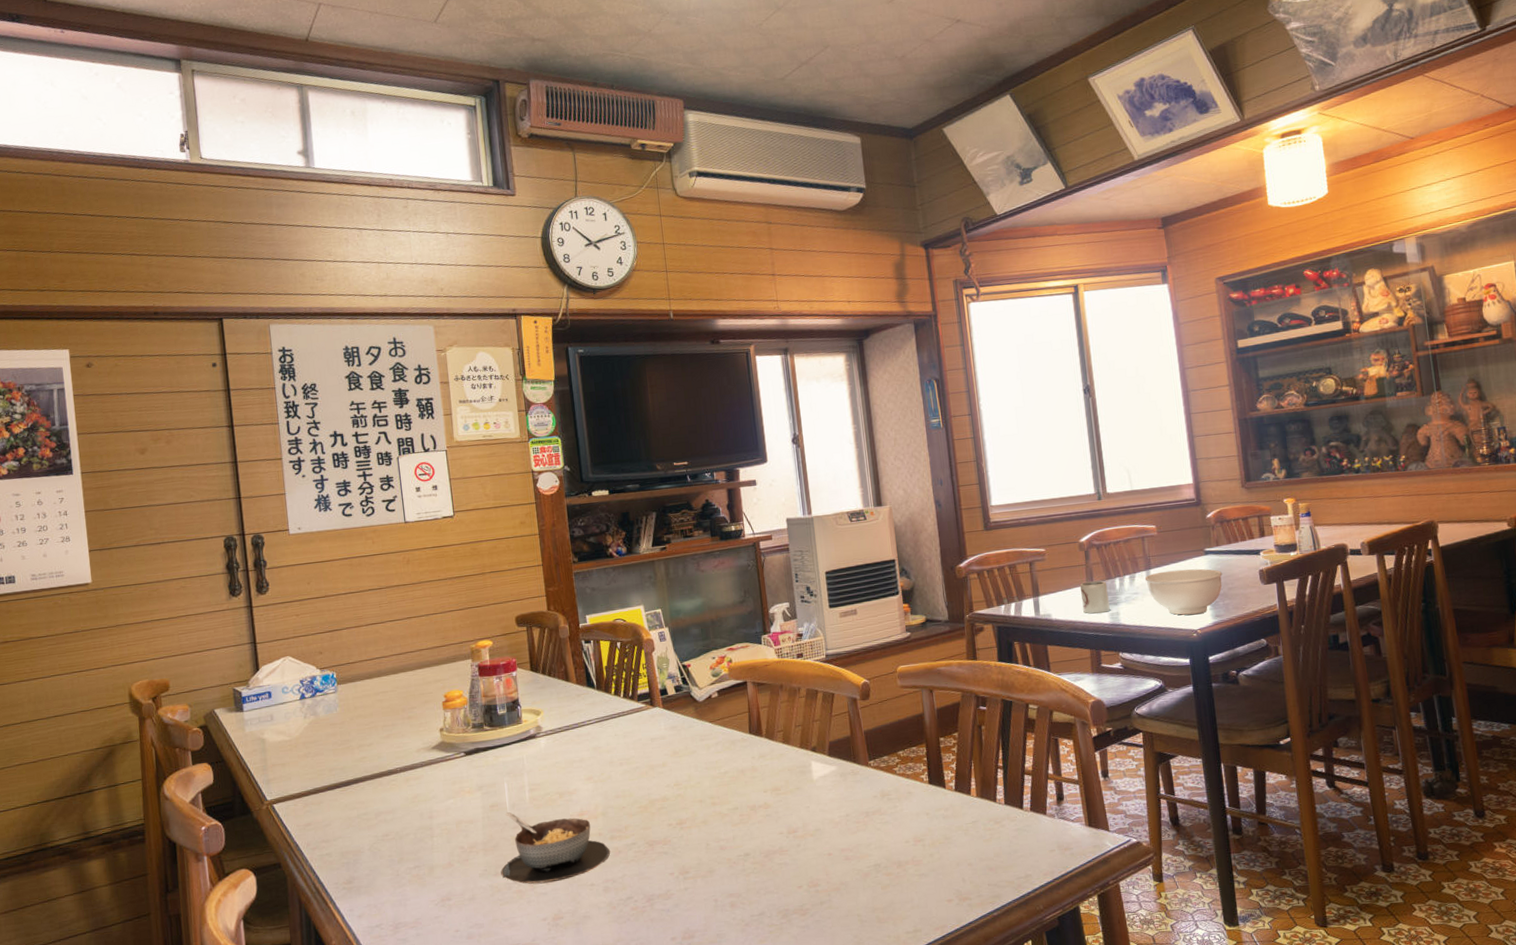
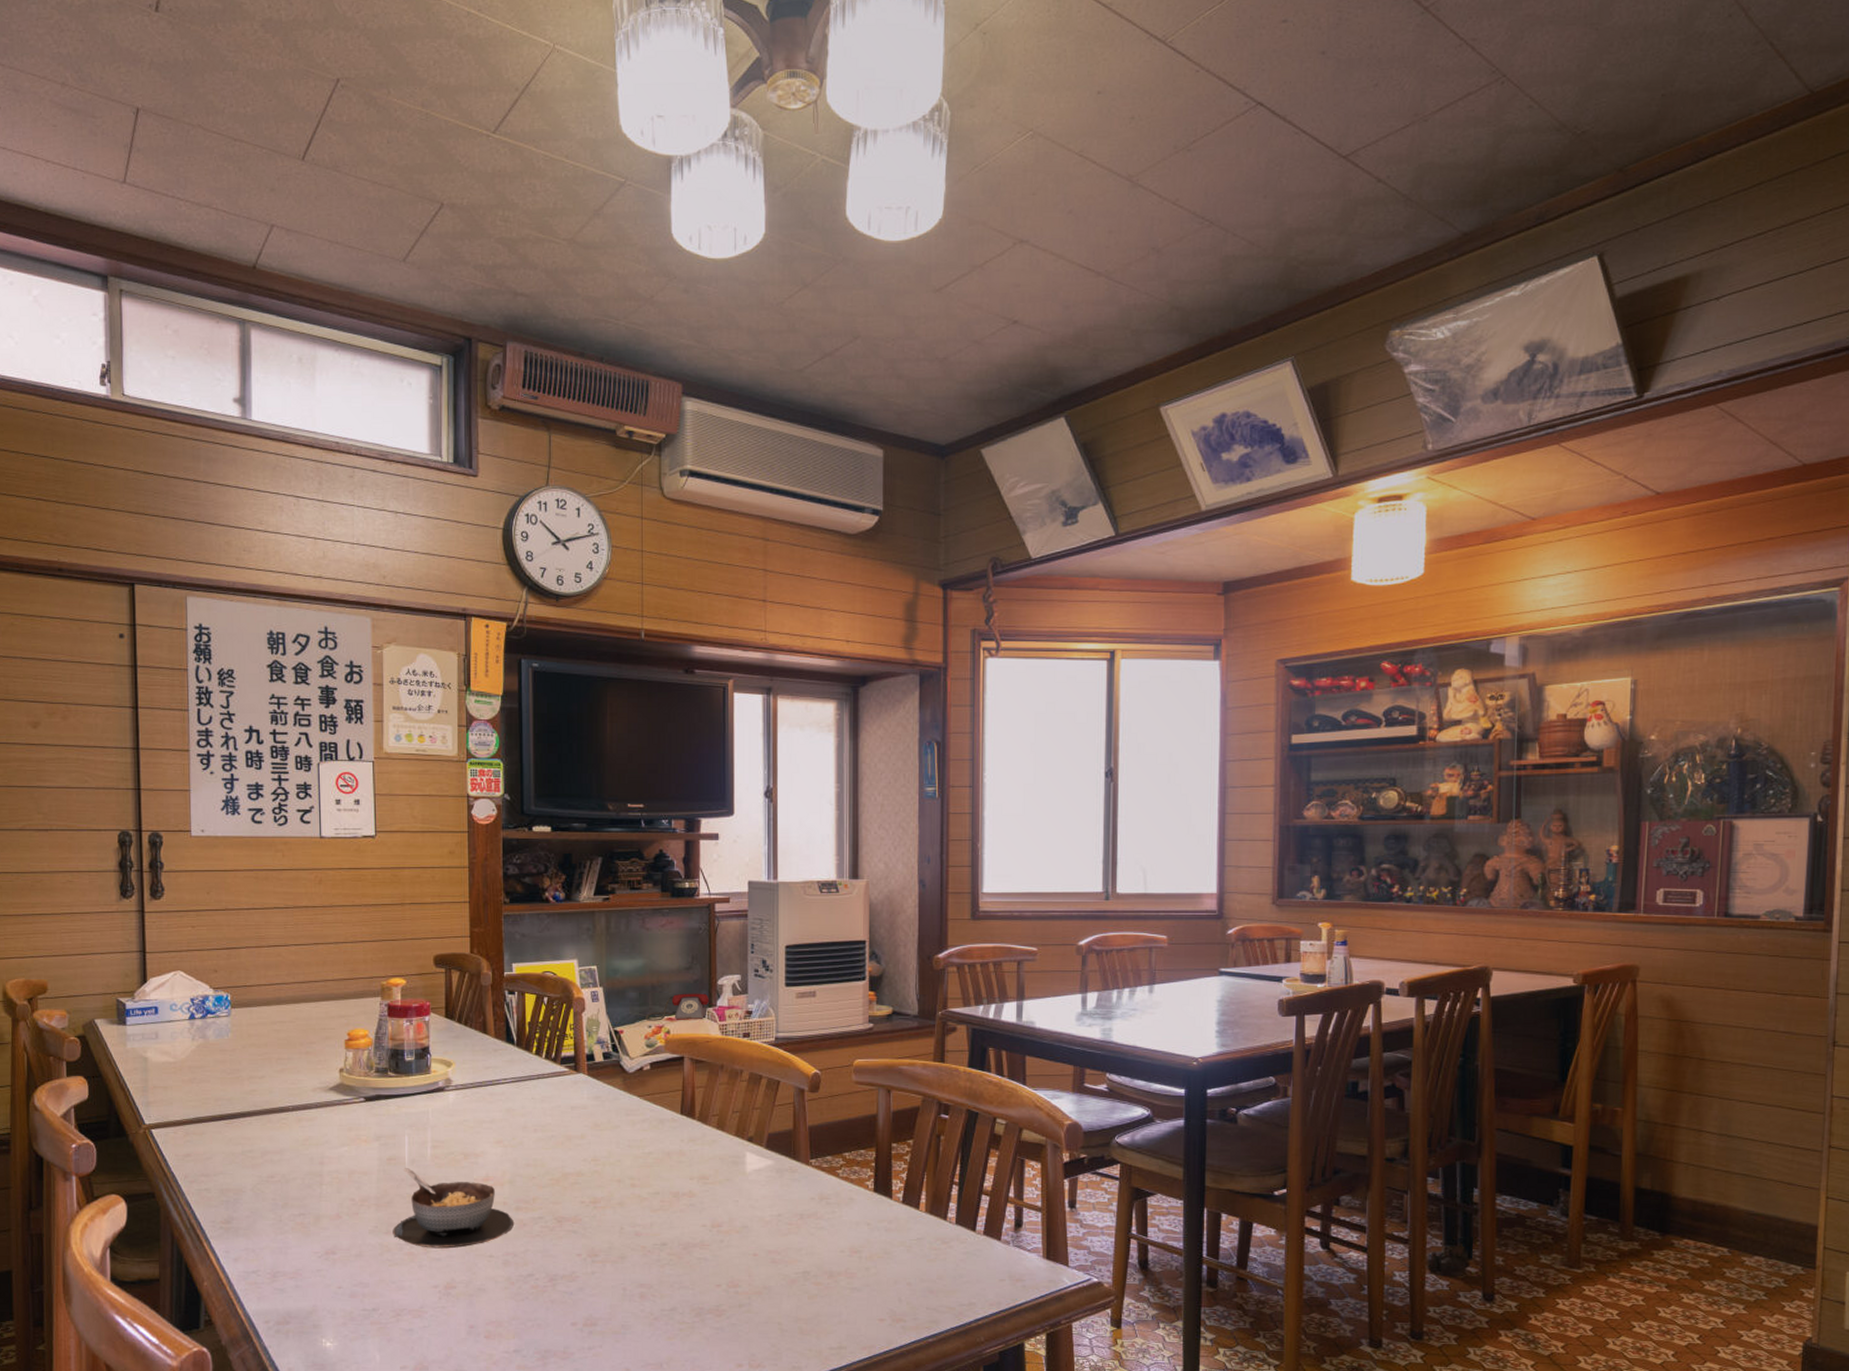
telephone: none [709,622,764,653] -> present [645,993,709,1021]
cup: present [1079,580,1110,614] -> none [1071,990,1103,1028]
soup bowl: present [1144,568,1222,615] -> none [1146,988,1236,1041]

